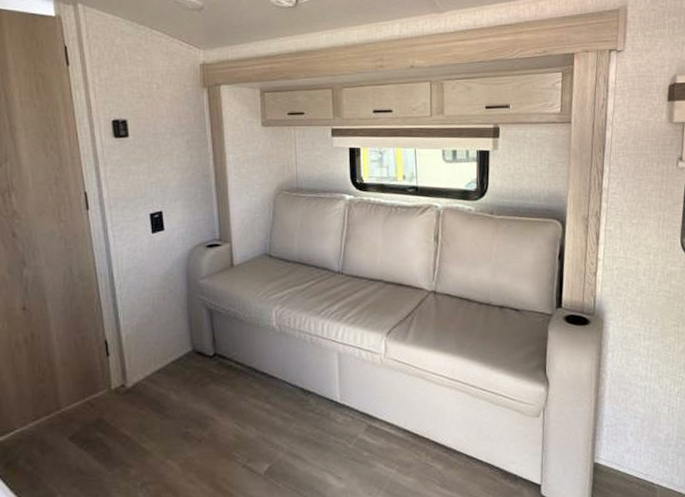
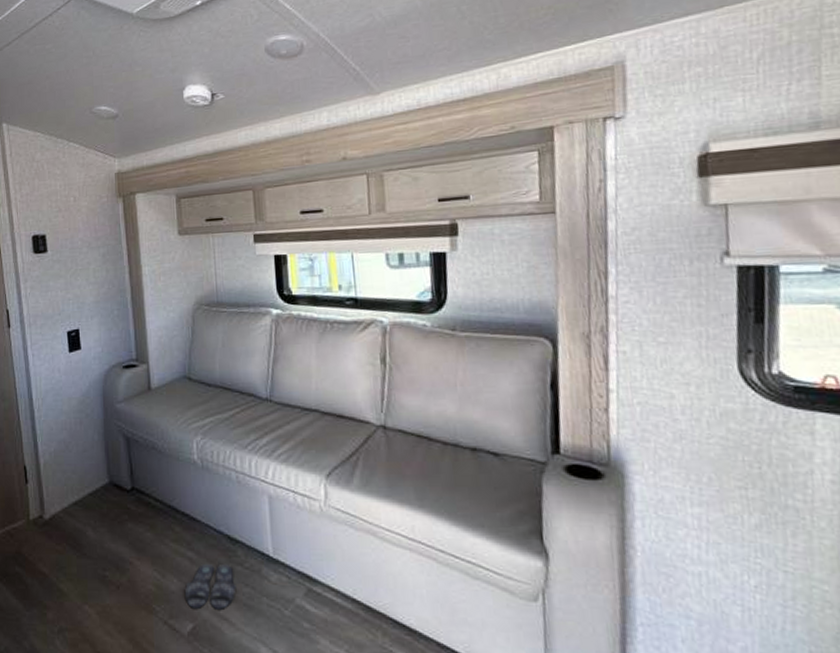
slippers: none [262,411,308,453] -> present [184,563,236,611]

